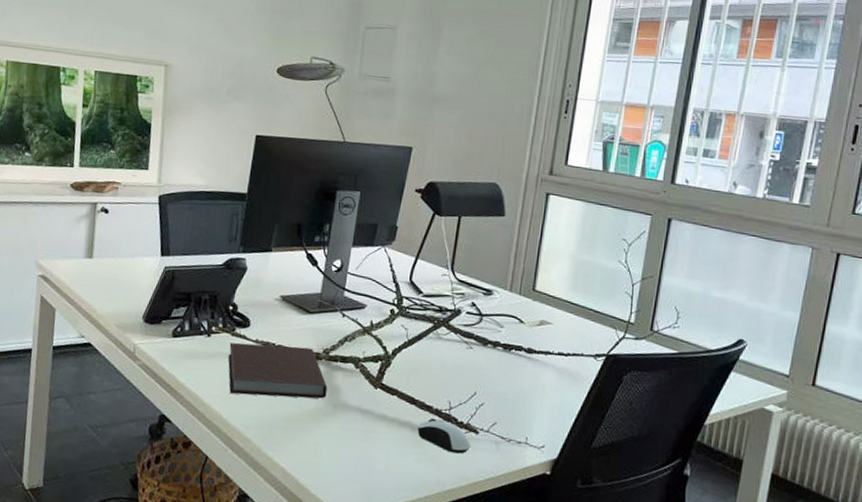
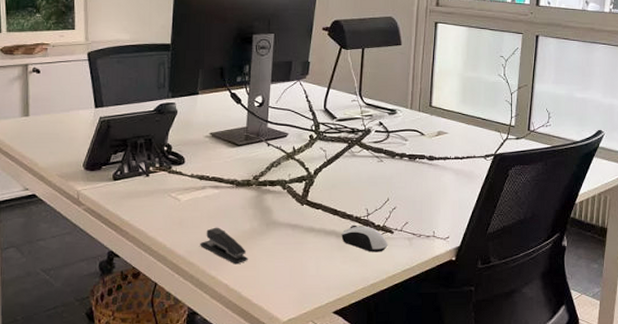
notebook: present [228,342,327,399] -> none [167,176,260,225]
stapler: none [258,401,310,447] -> present [200,227,248,265]

